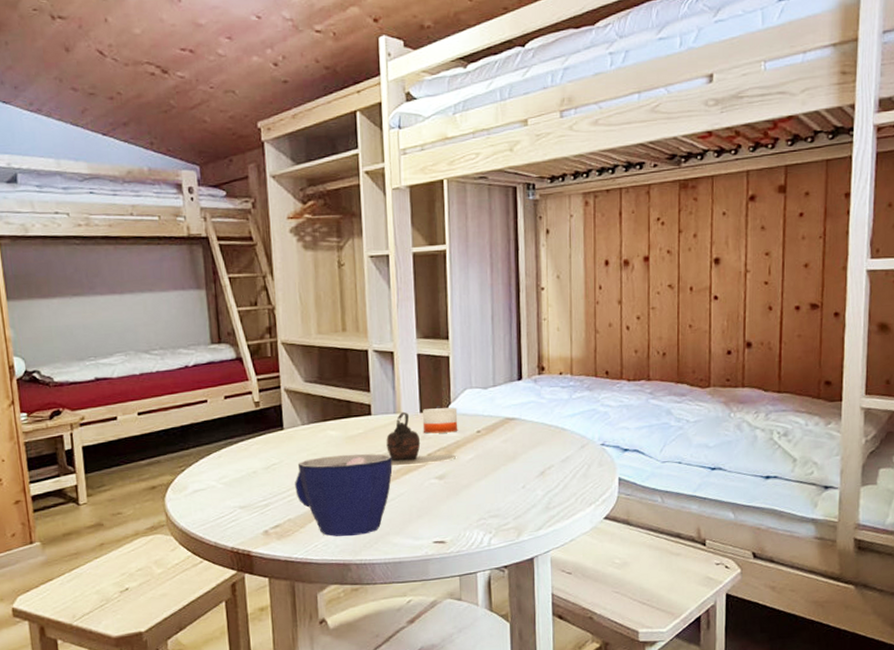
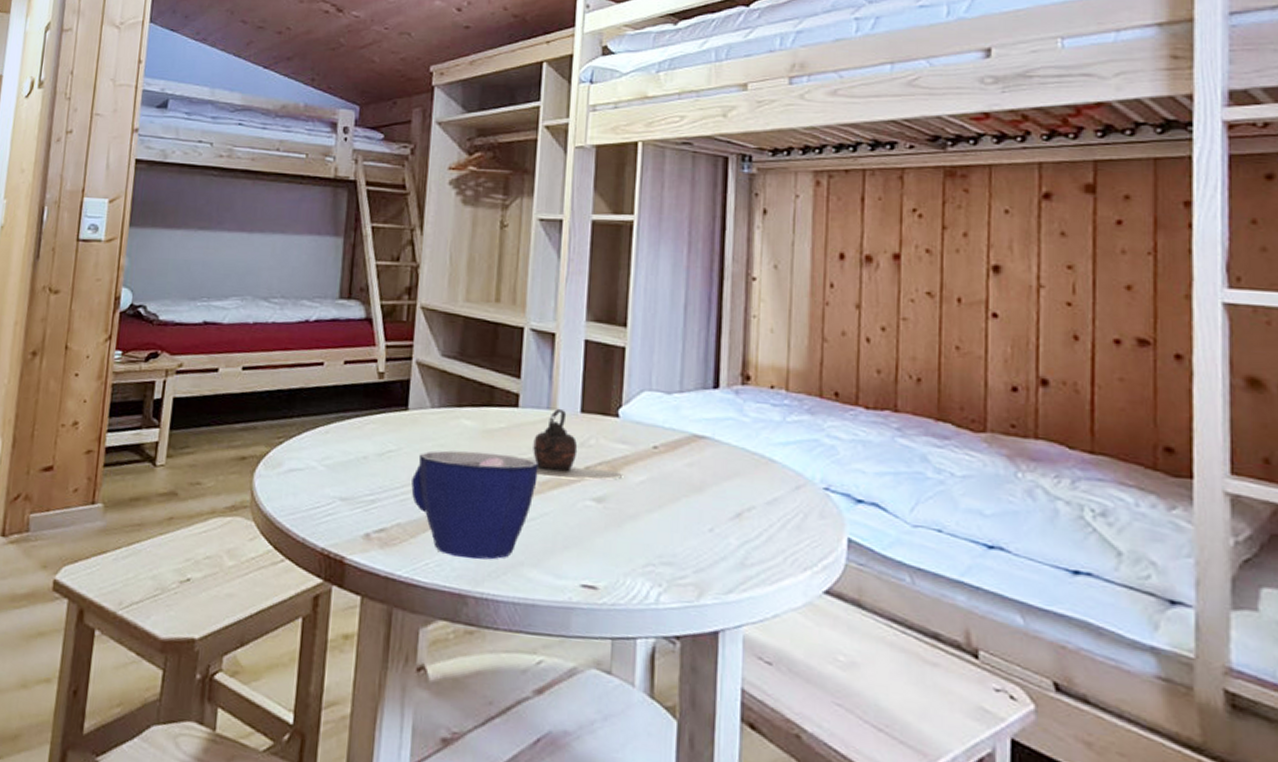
candle: present [422,407,458,434] -> none [582,409,630,444]

